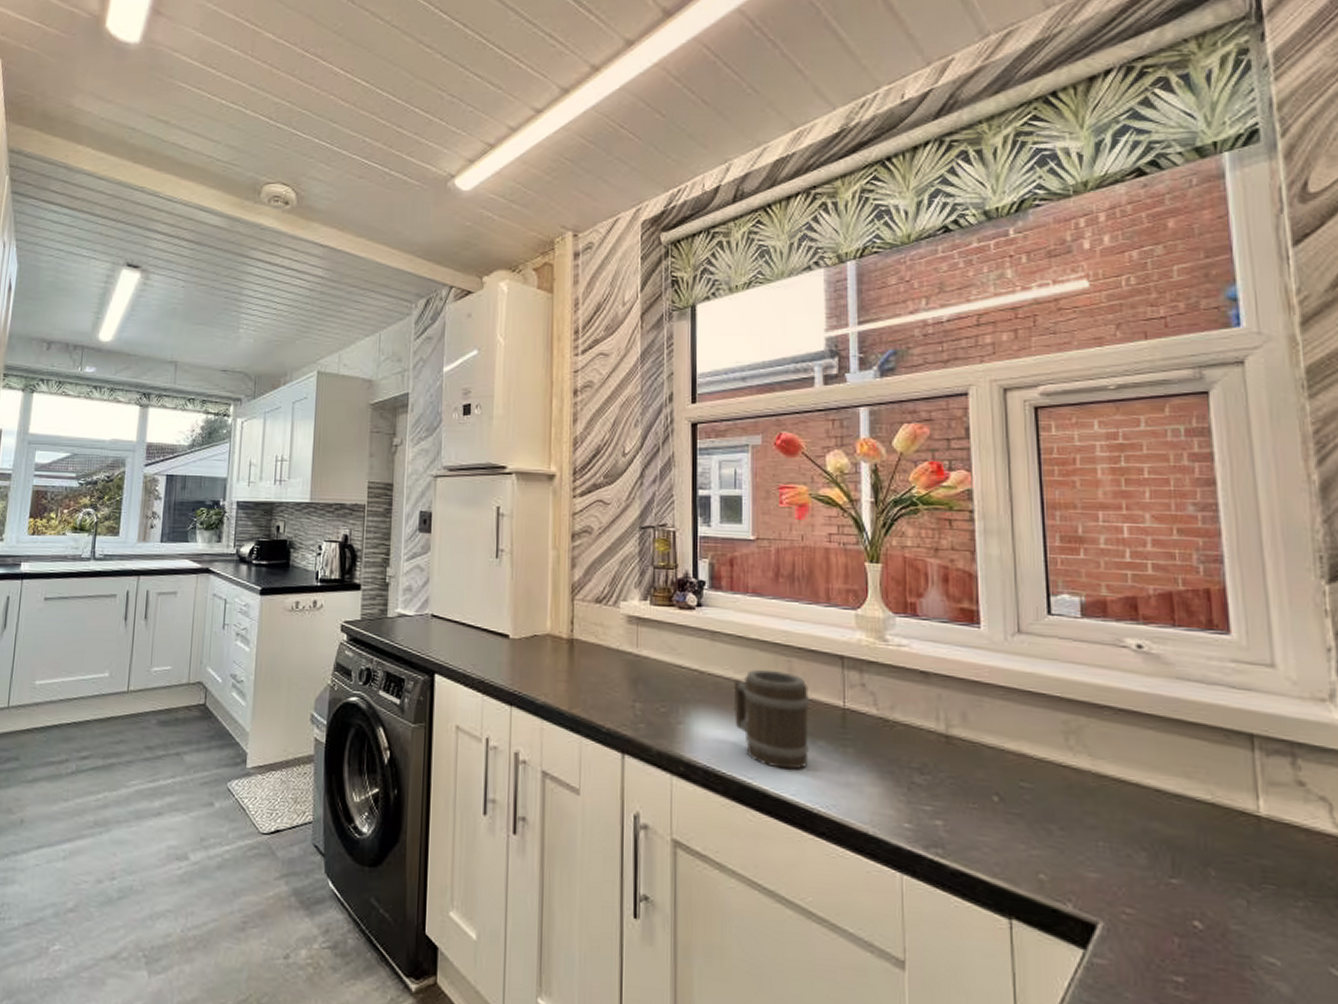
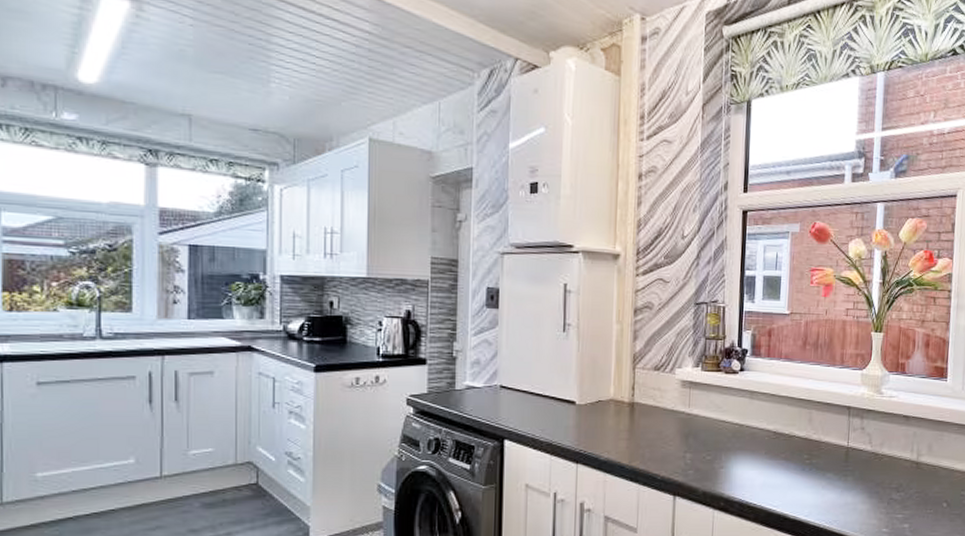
barrel: present [733,669,810,770] -> none [765,420,824,497]

